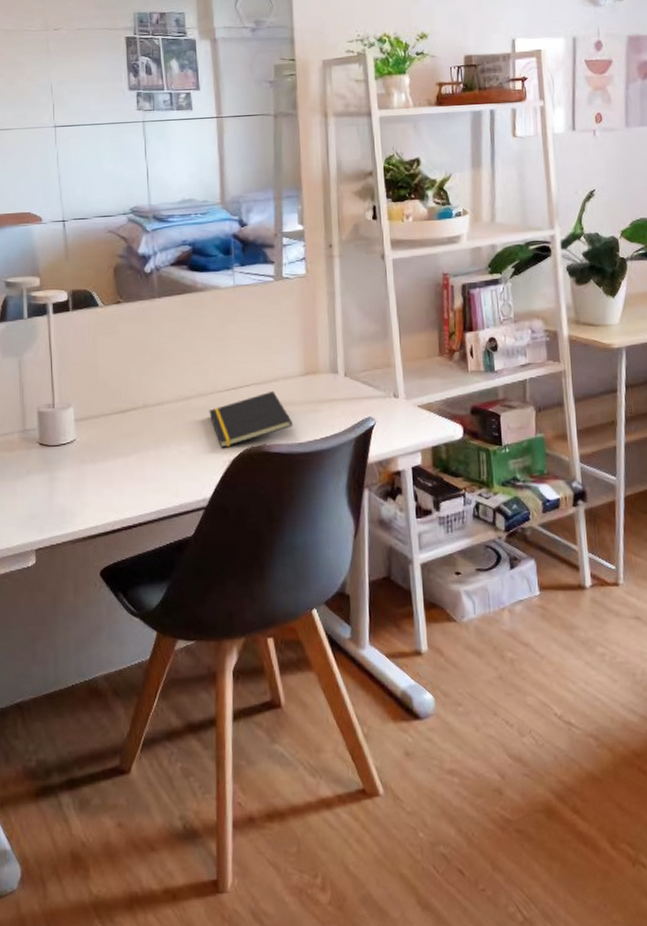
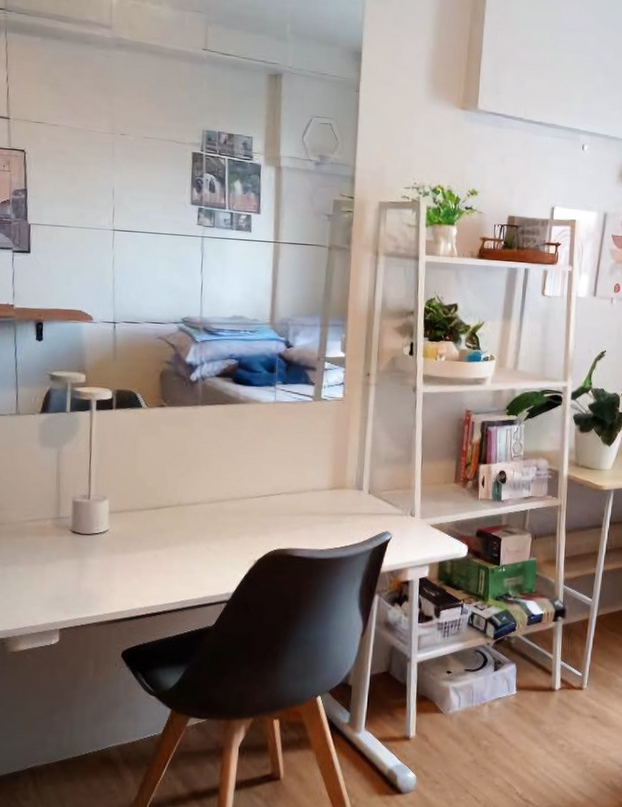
notepad: present [209,390,293,448] -> none [239,500,317,549]

